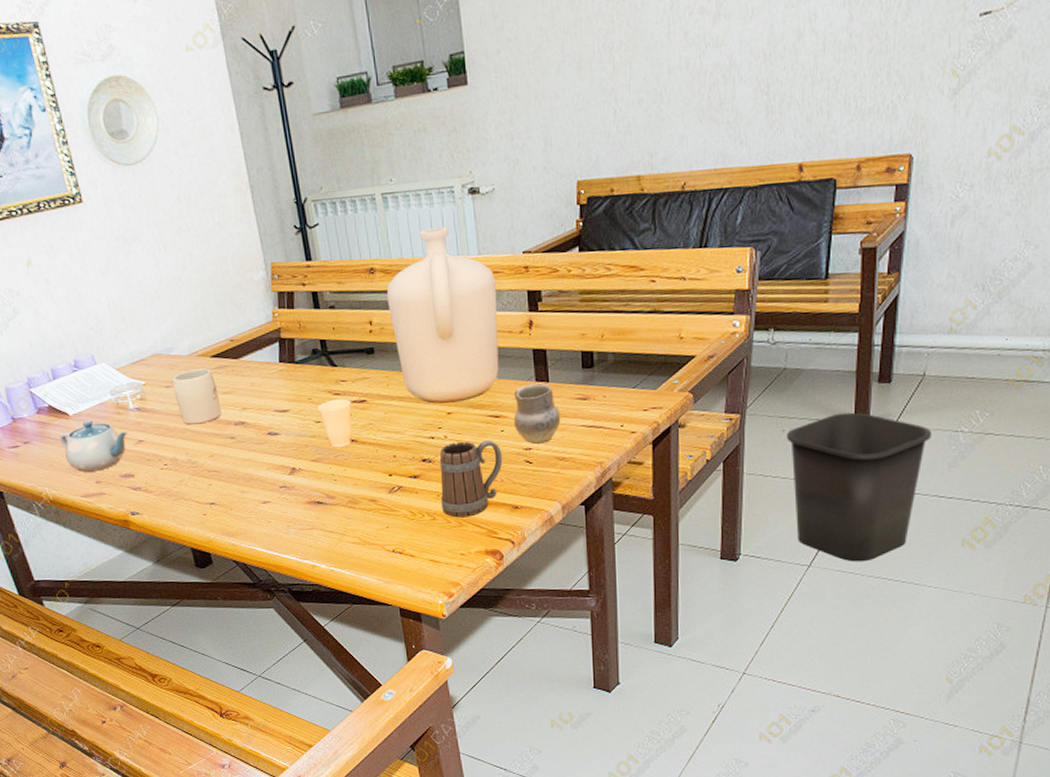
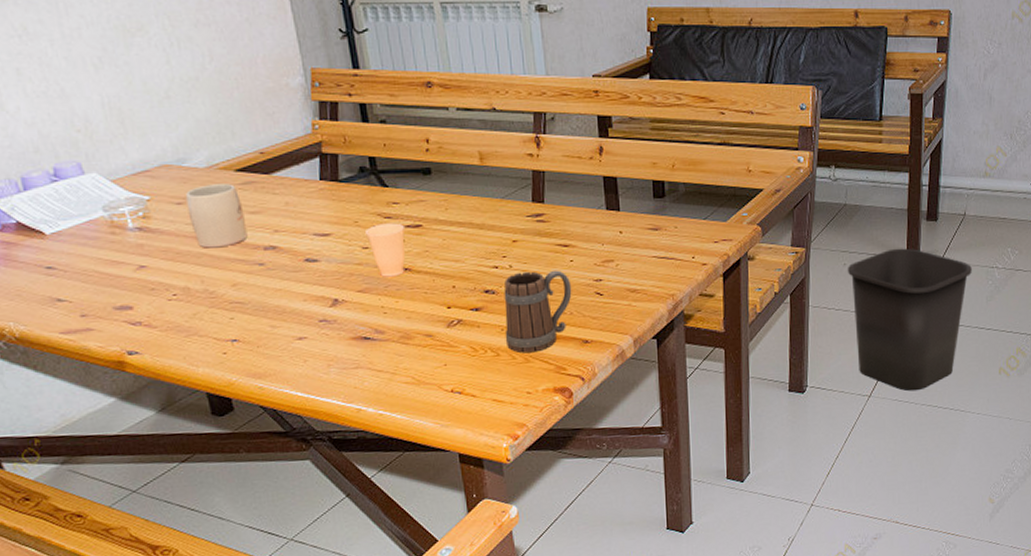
teapot: present [59,420,127,472] -> none [31,241,125,303]
water jug: present [386,227,499,404] -> none [445,44,568,231]
cup: present [513,383,561,444] -> none [583,212,632,275]

